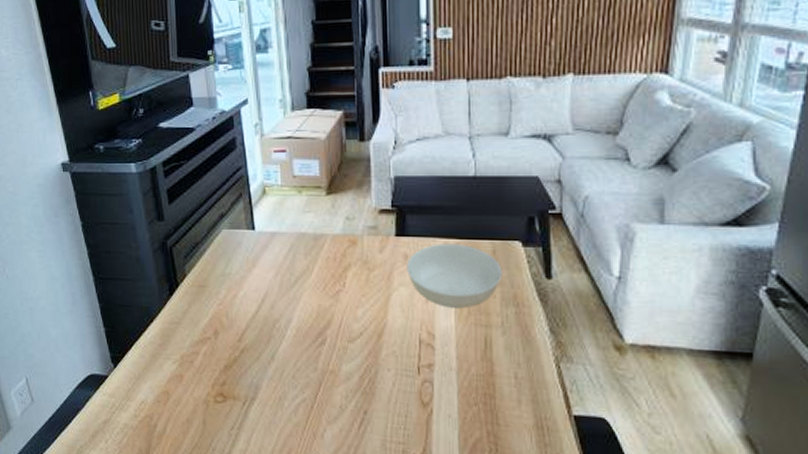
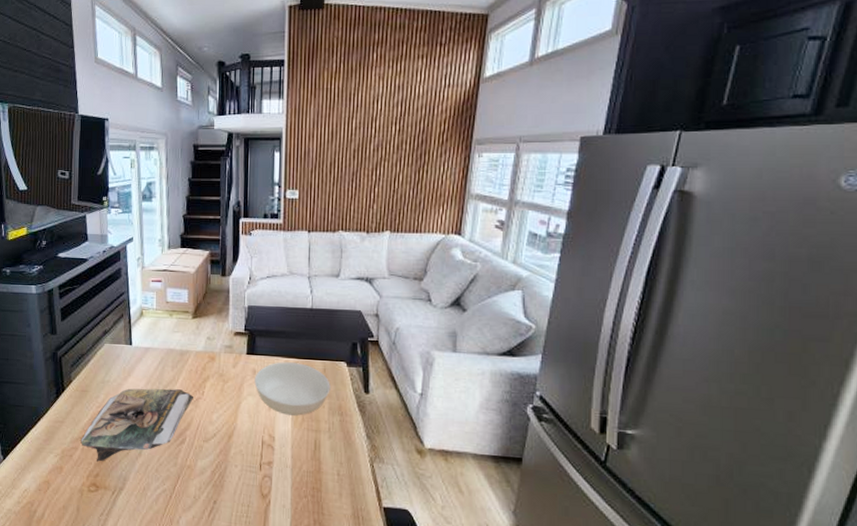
magazine: none [202,280,334,368] -> present [81,388,194,462]

